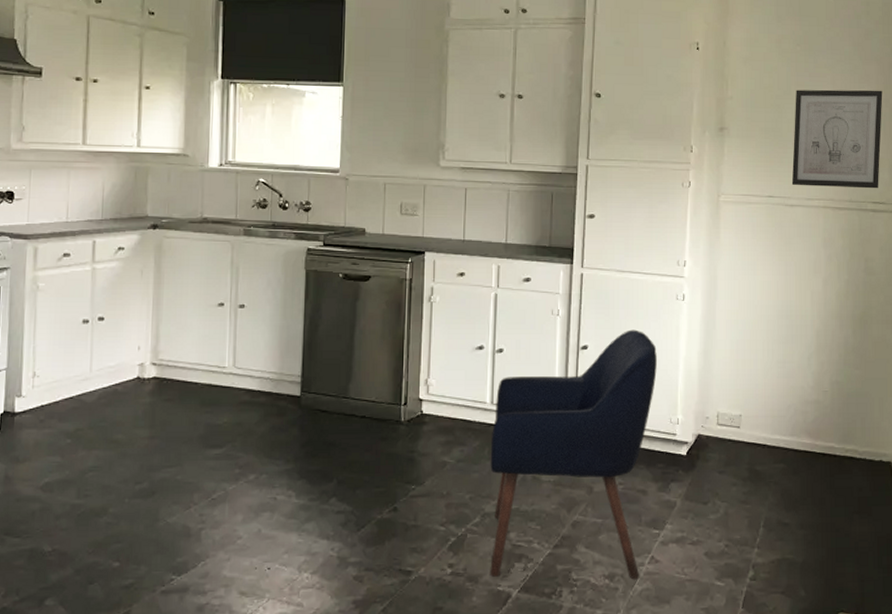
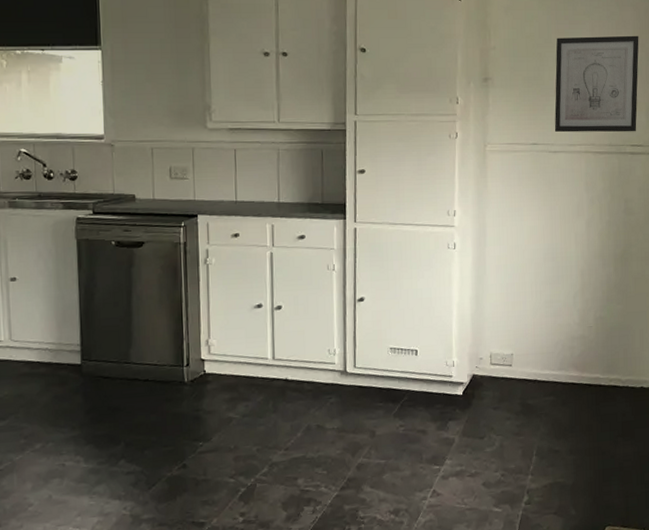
chair: present [490,329,657,579] -> none [274,279,432,521]

